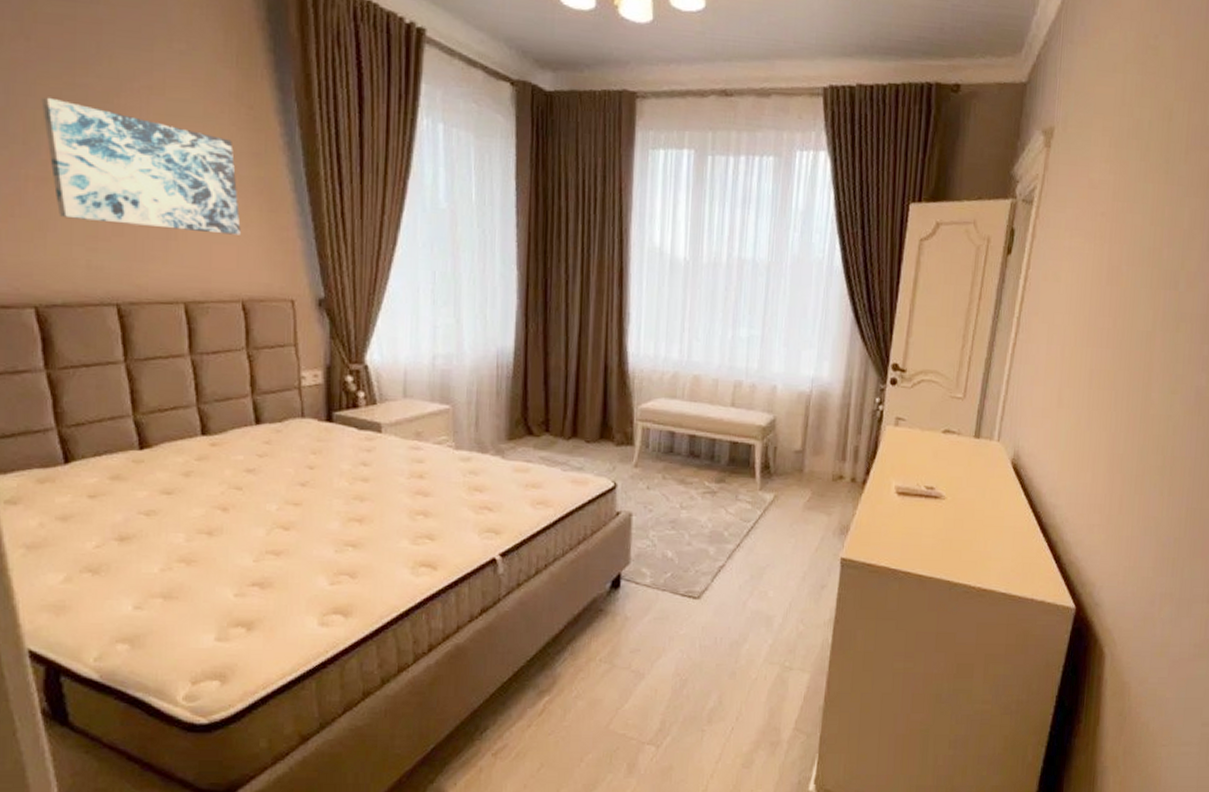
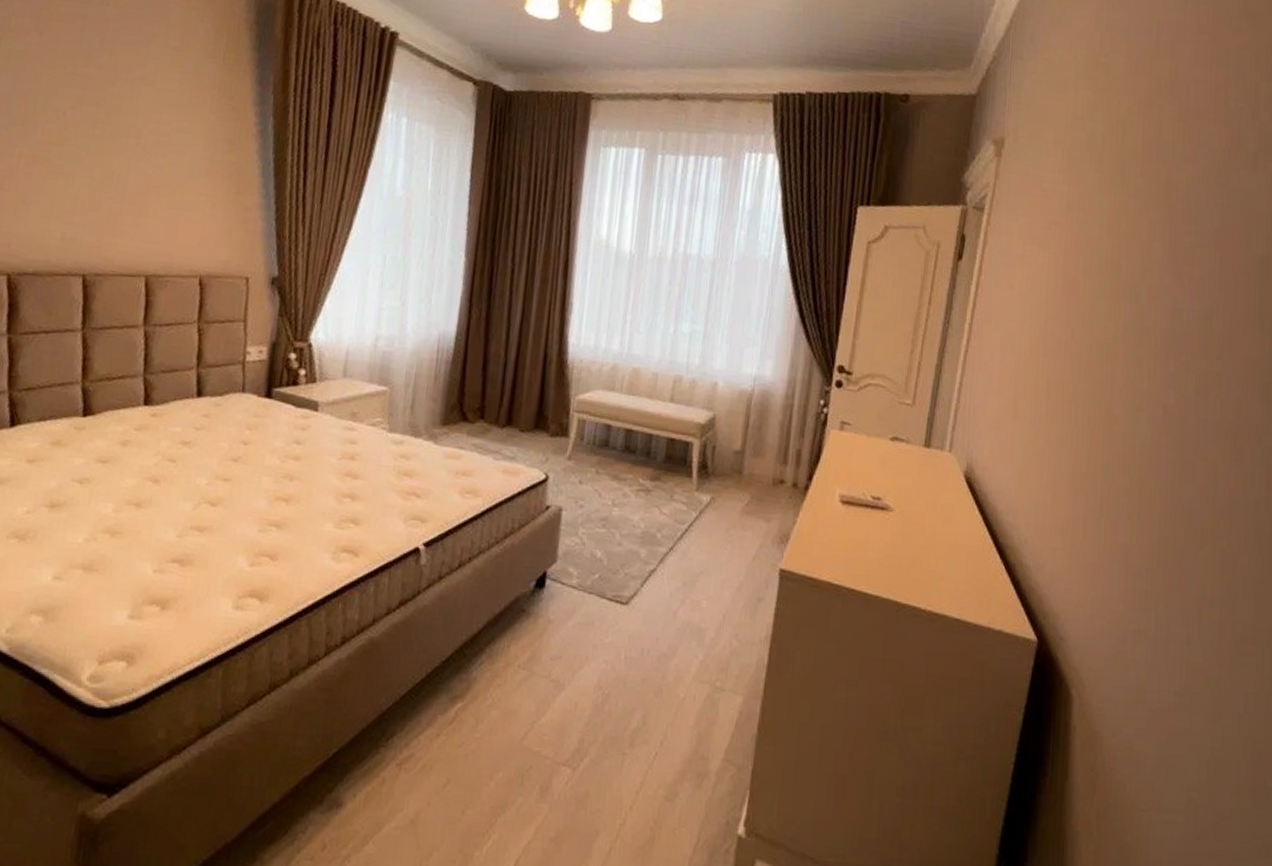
wall art: present [41,97,241,235] -> none [43,84,210,215]

